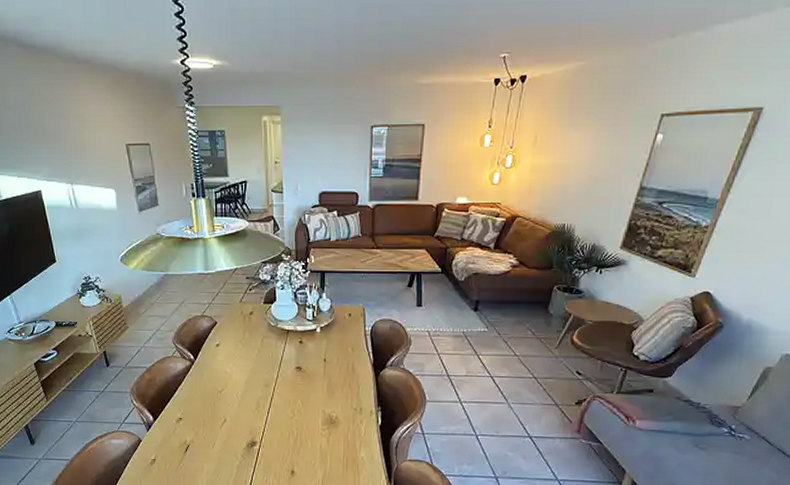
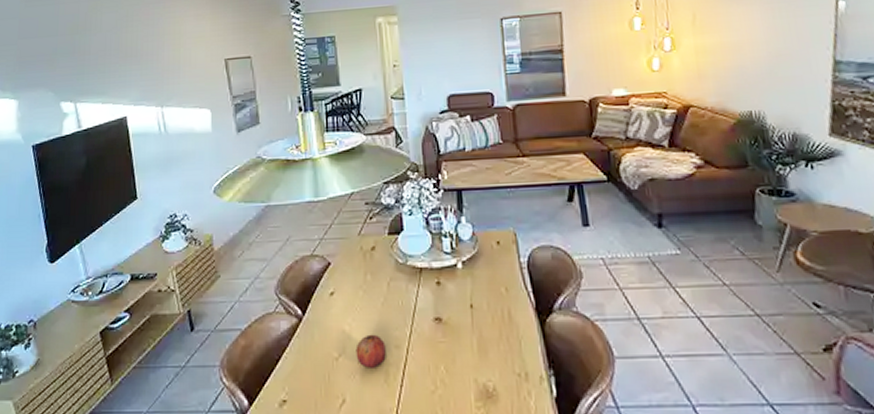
fruit: none [235,376,258,400] -> present [355,334,386,368]

